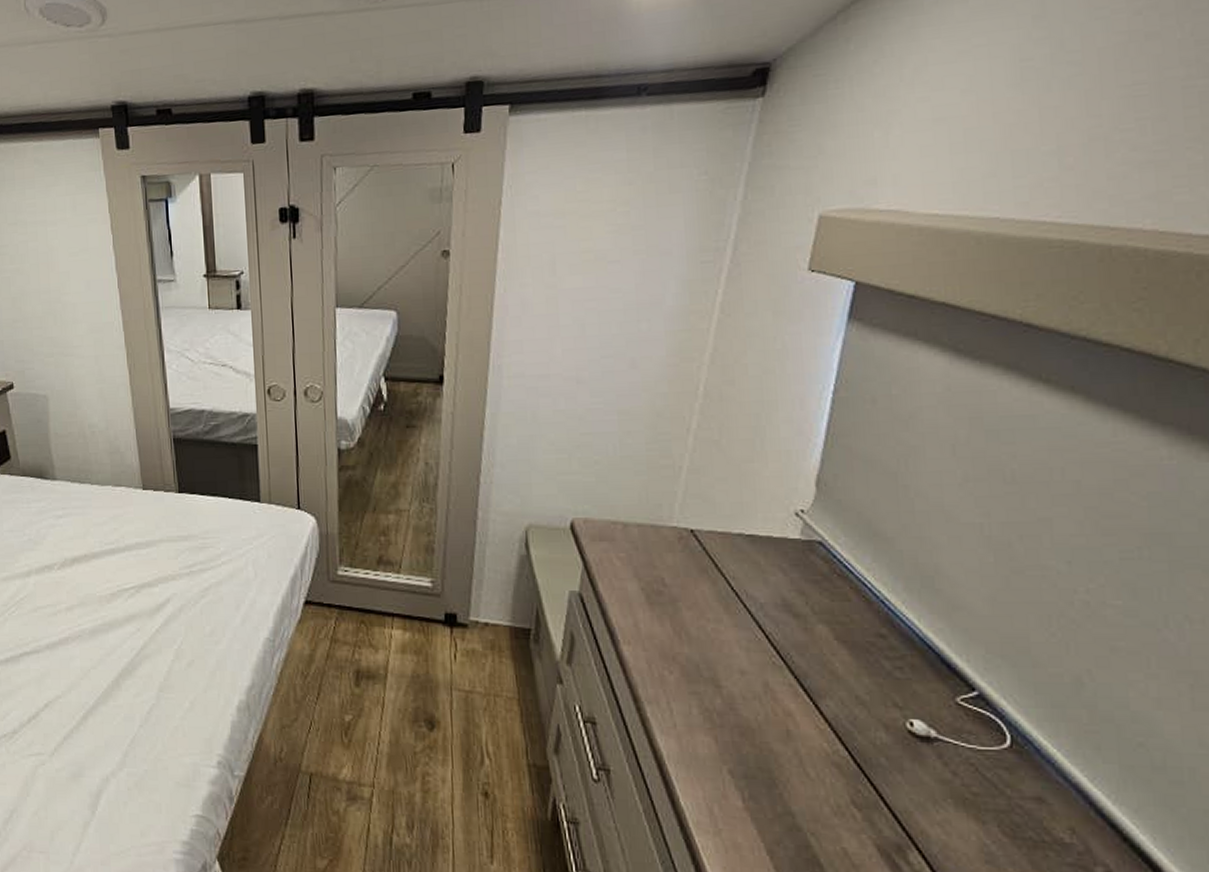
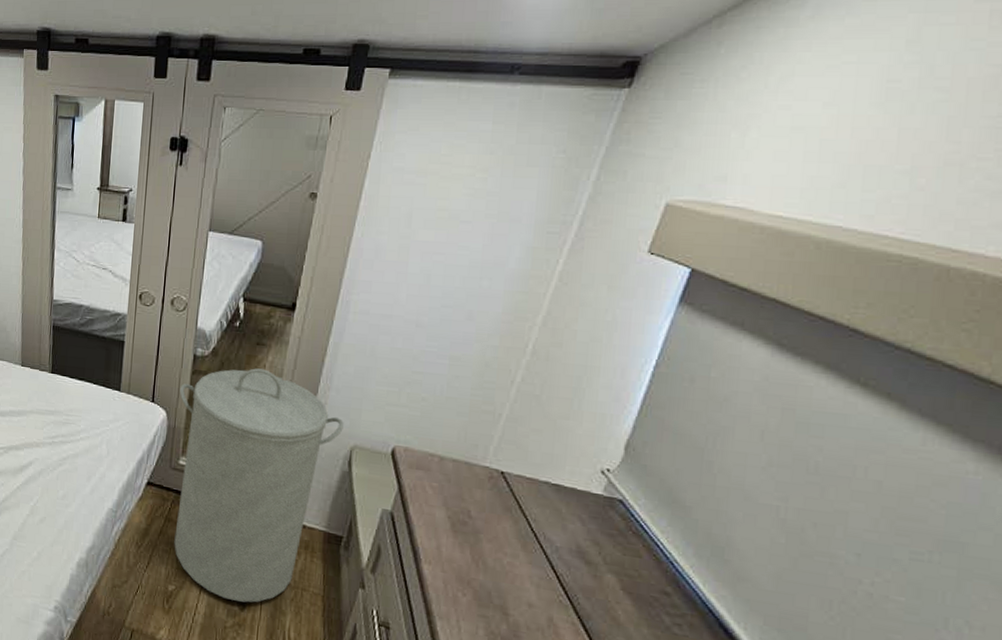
laundry hamper: none [327,454,515,721] -> present [174,368,344,603]

